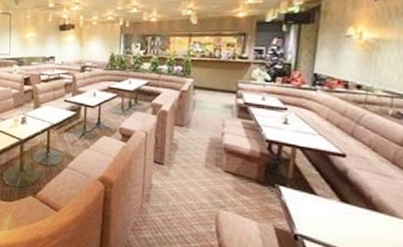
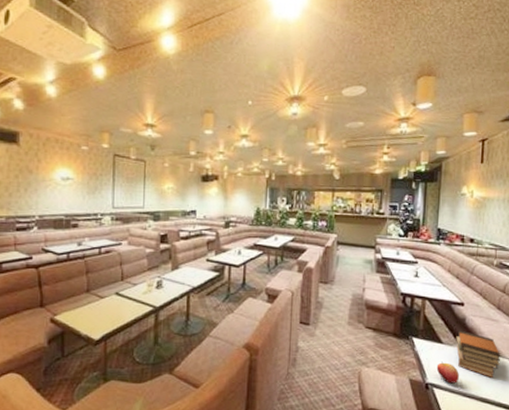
apple: none [308,213,337,239] -> present [436,361,459,384]
book stack: none [334,183,395,238] -> present [456,330,501,378]

